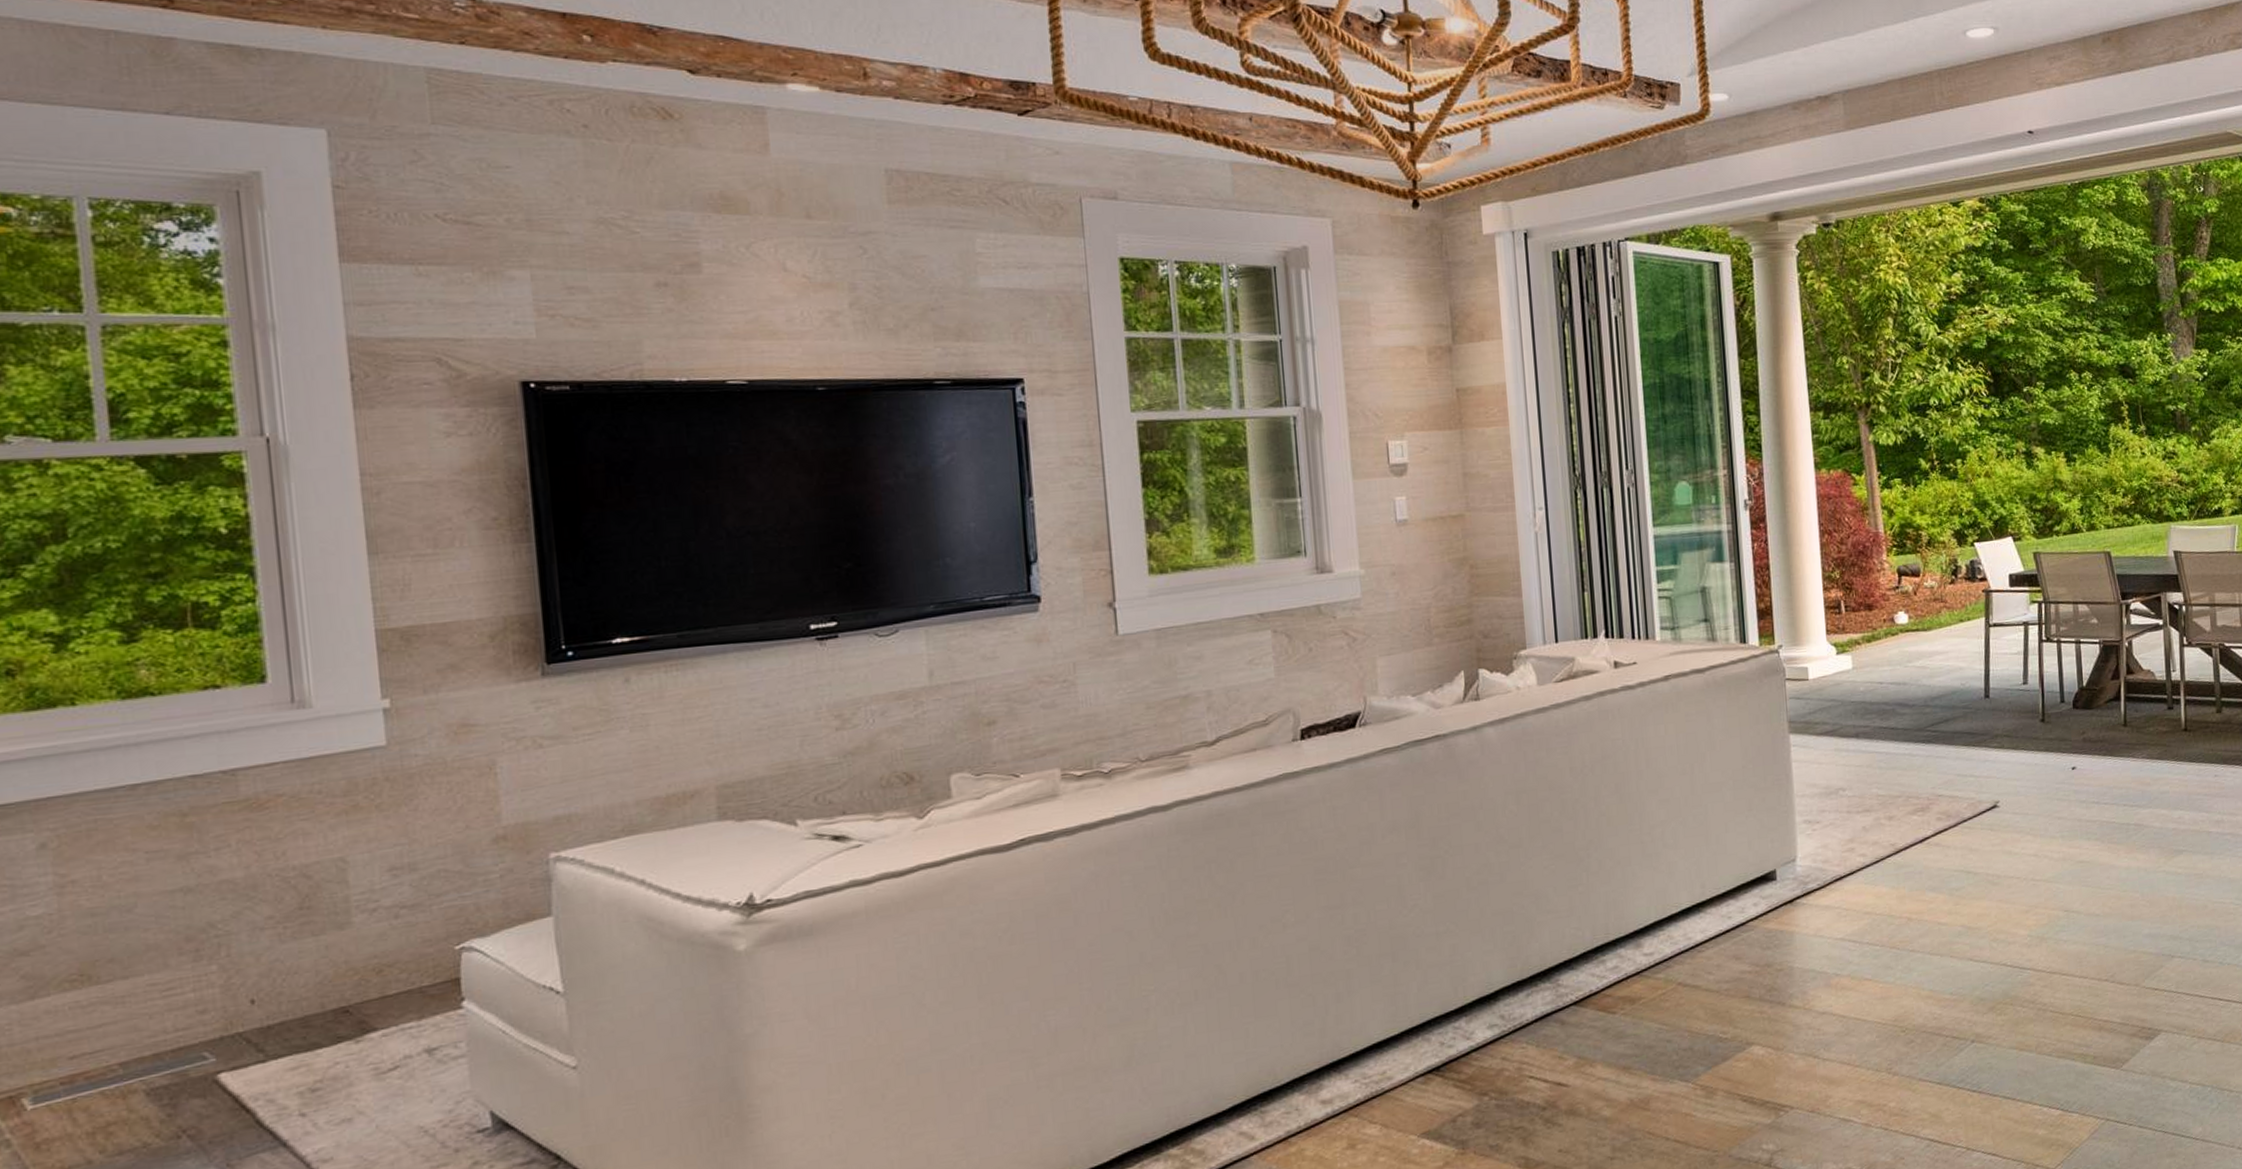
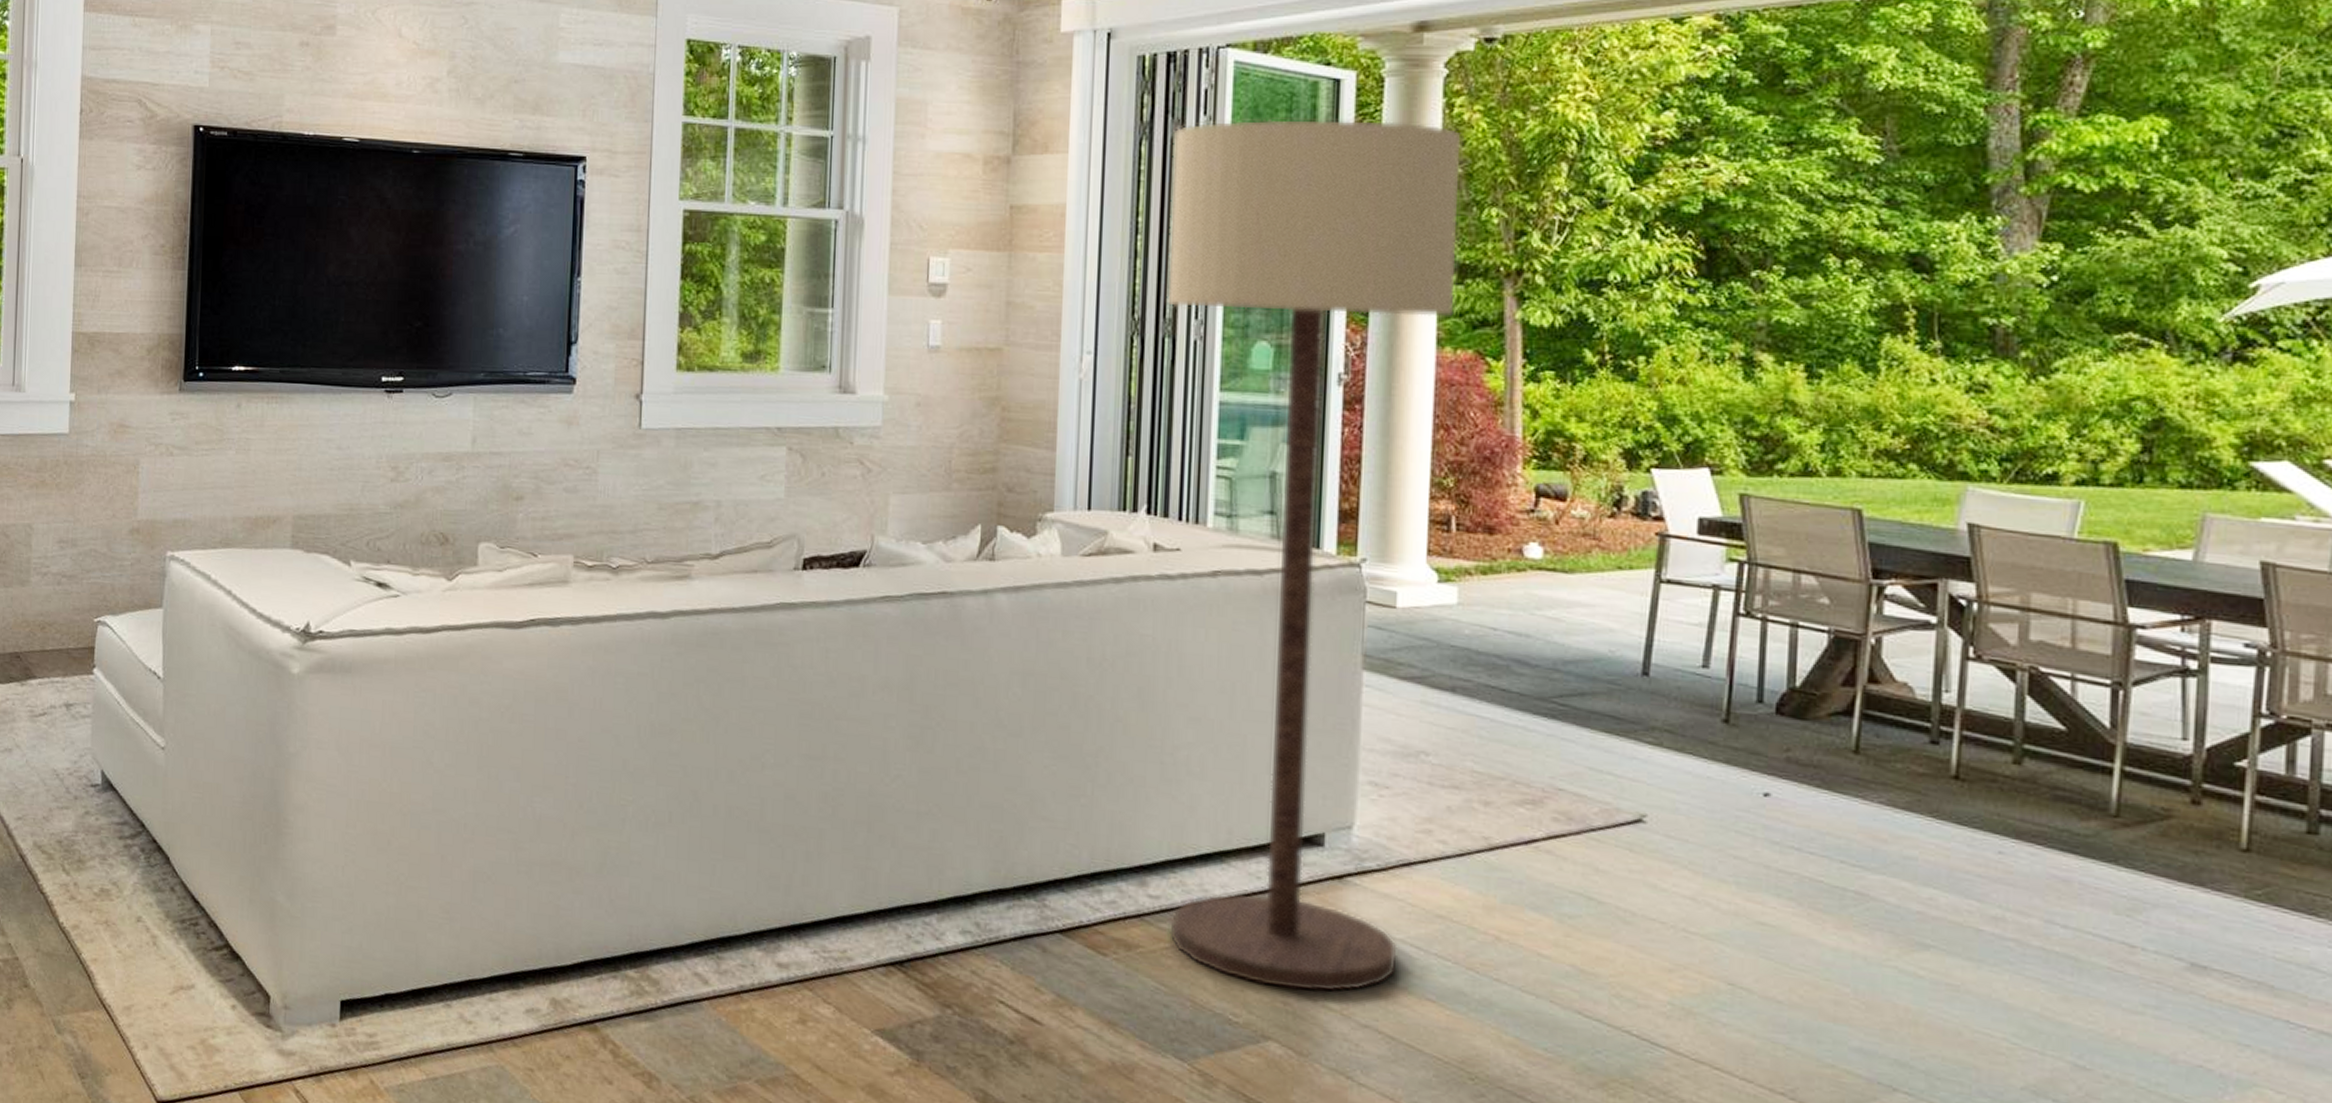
floor lamp: none [1590,293,1841,1004] -> present [1166,118,1463,993]

